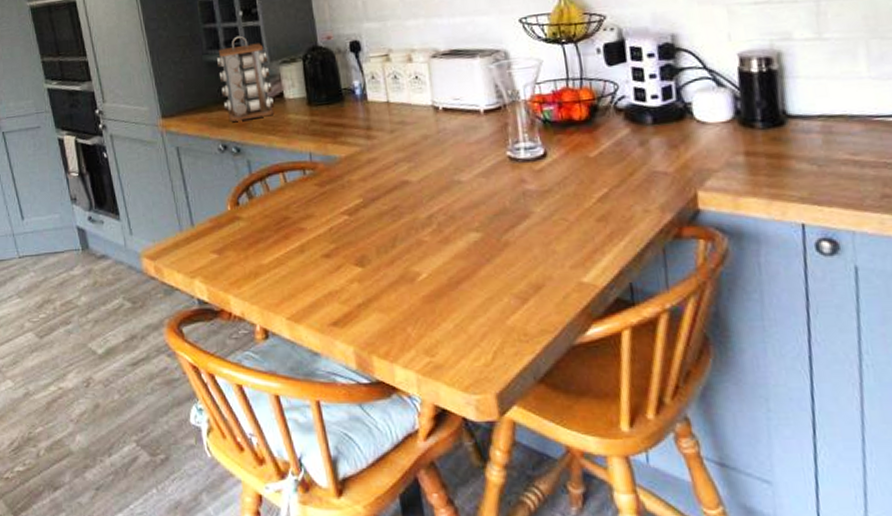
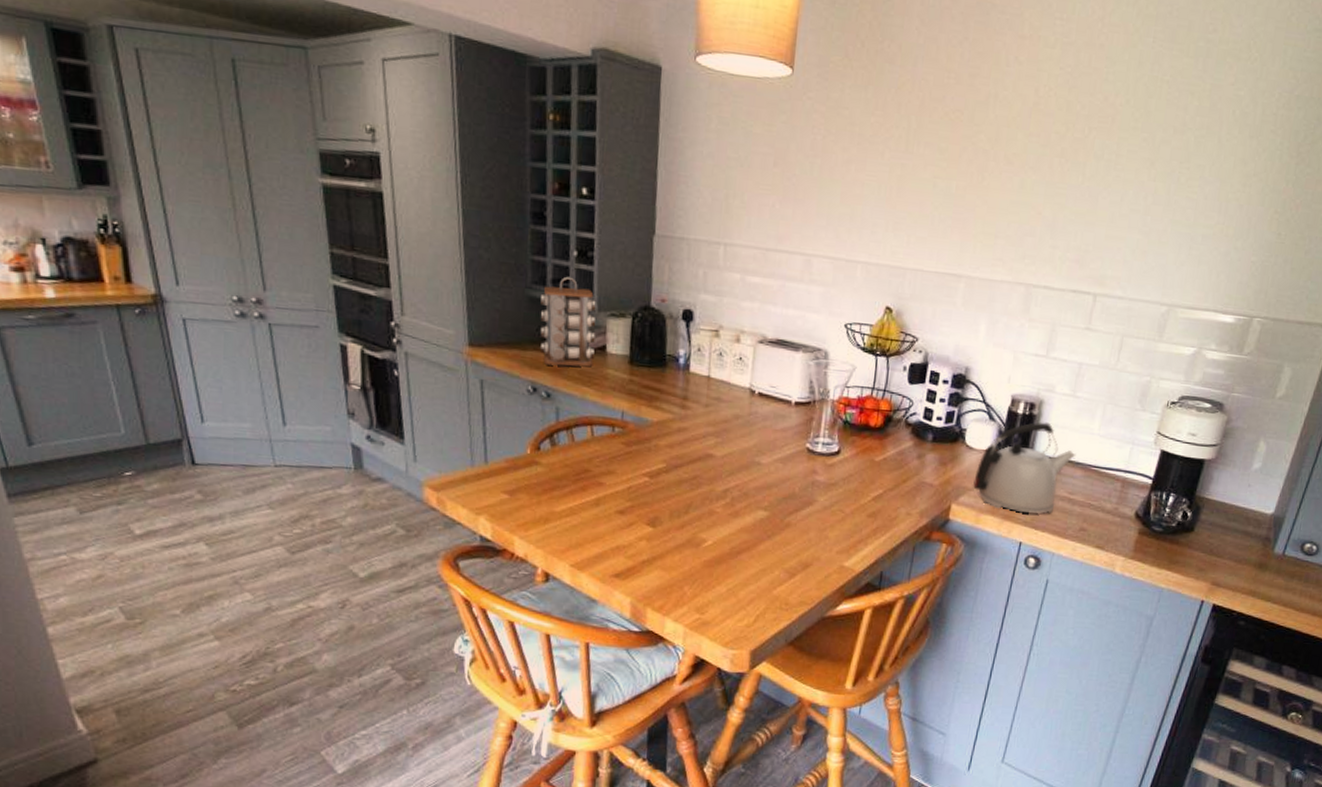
kettle: none [717,75,846,189] -> present [972,422,1076,513]

